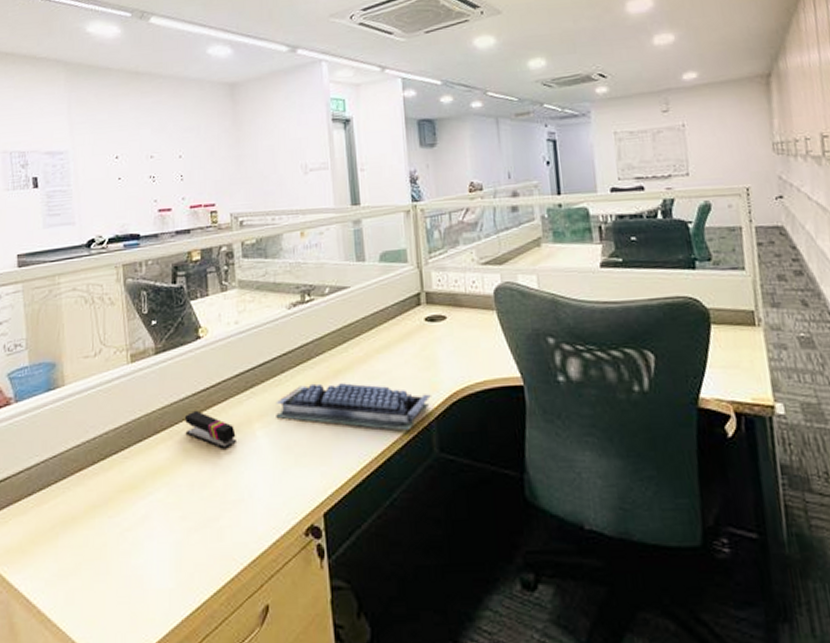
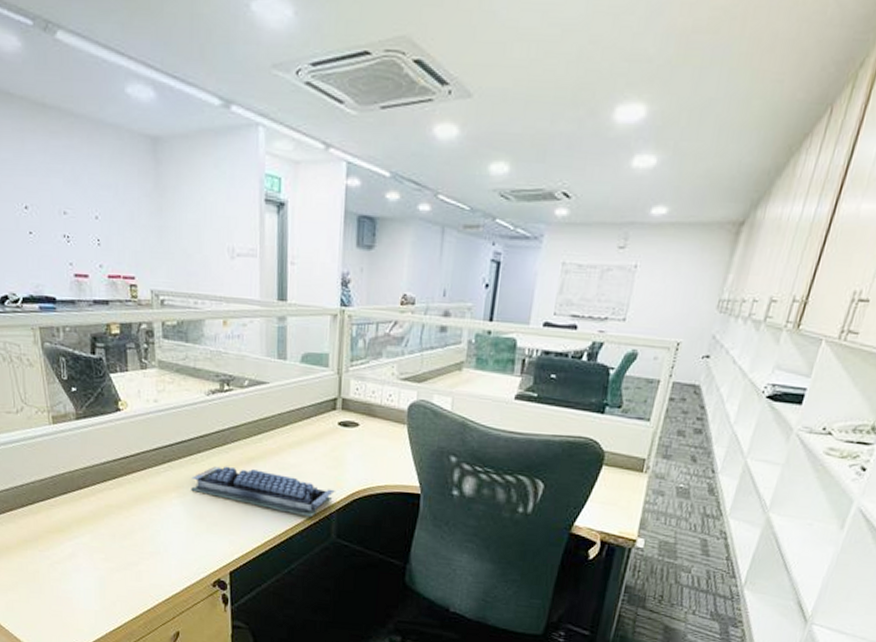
stapler: present [185,410,236,449] -> none [107,474,154,510]

